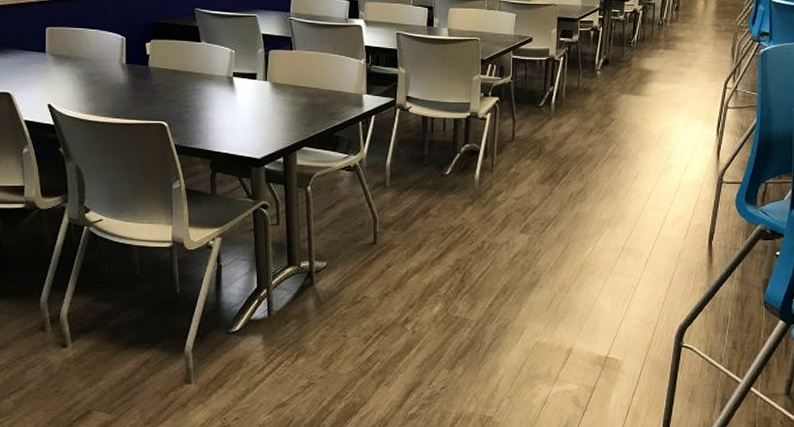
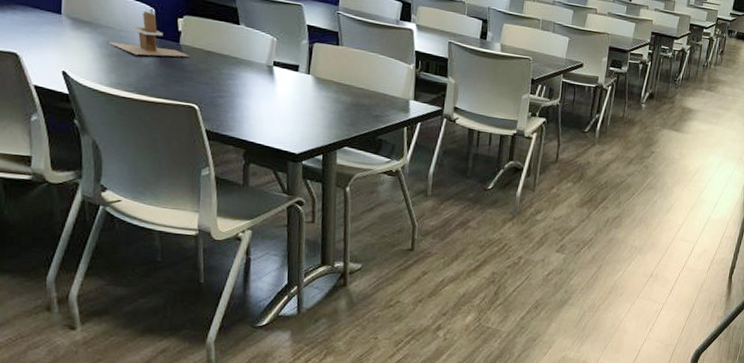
napkin holder: none [86,40,158,82] -> present [108,10,190,57]

